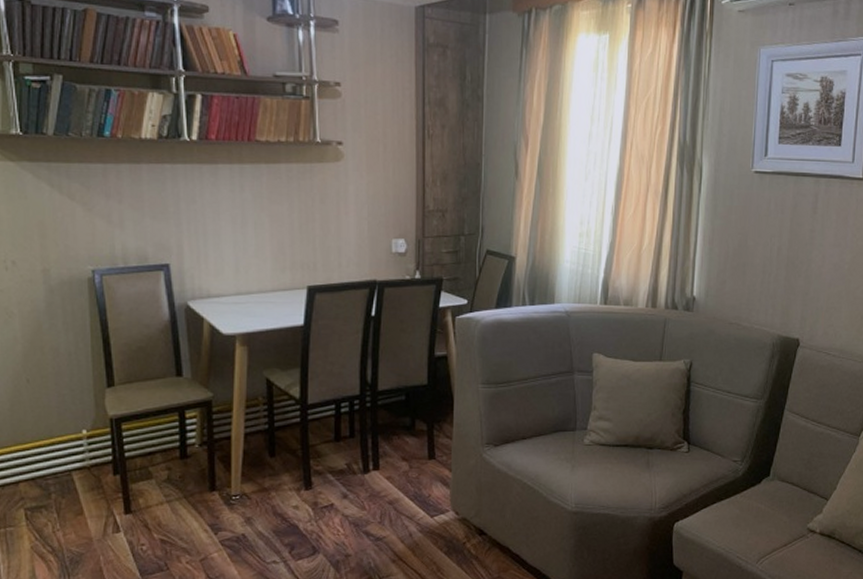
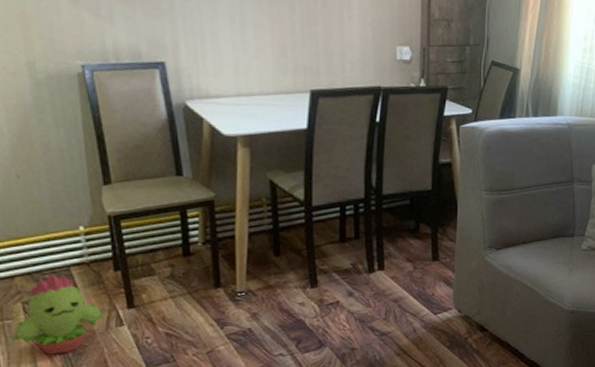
decorative plant: none [13,479,102,563] -> present [12,274,104,355]

